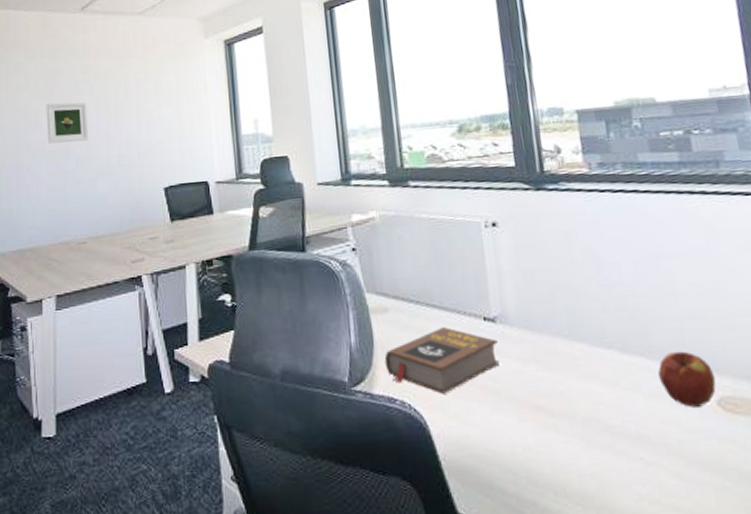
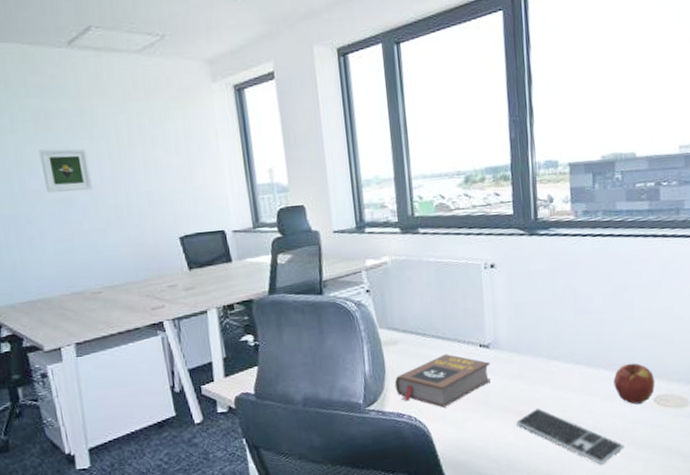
keyboard: none [535,402,683,488] -> present [516,407,624,465]

